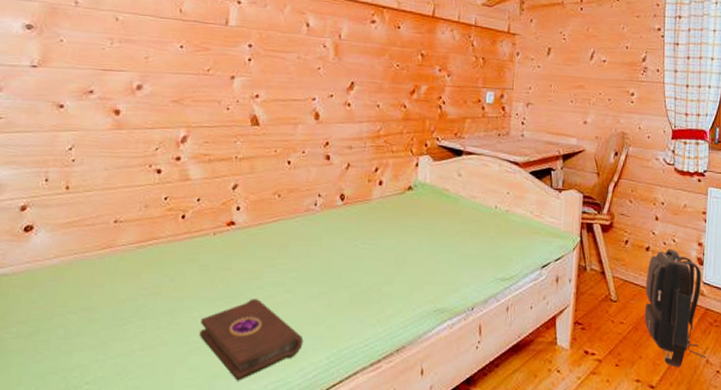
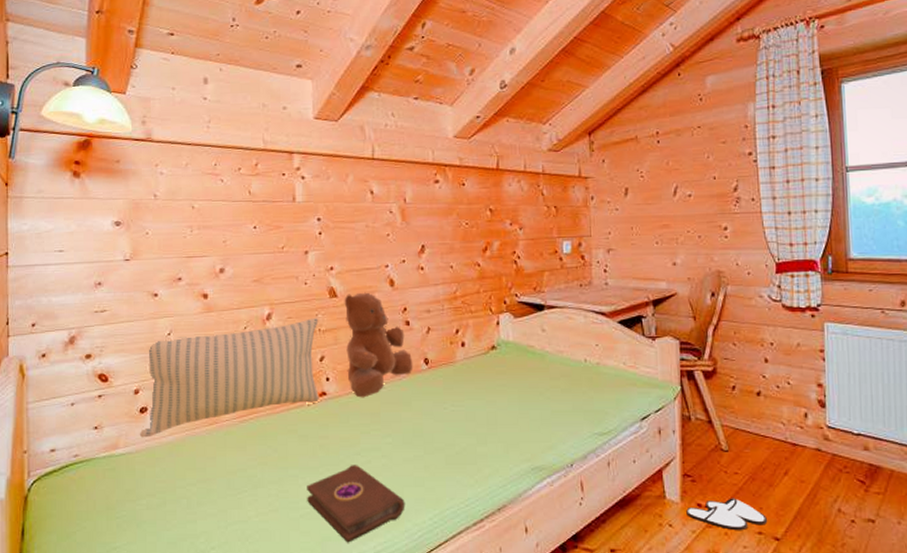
pillow: none [19,145,237,259] -> present [139,318,320,438]
teddy bear: none [259,123,329,230] -> present [344,292,413,398]
slippers: none [574,346,646,377] -> present [686,498,768,530]
backpack: present [644,248,707,368] -> none [759,392,838,518]

